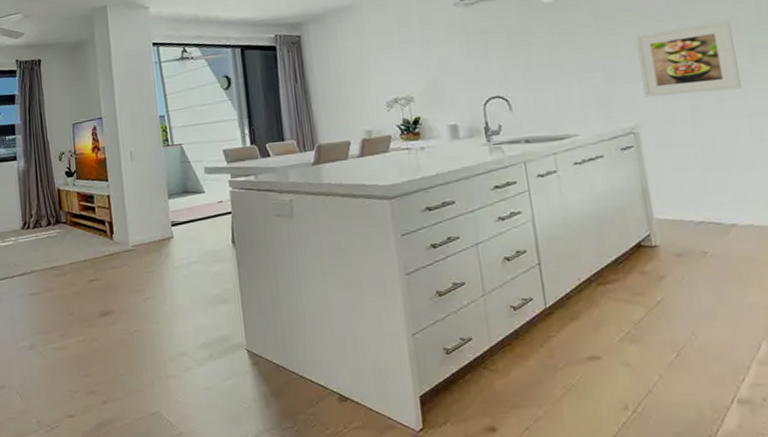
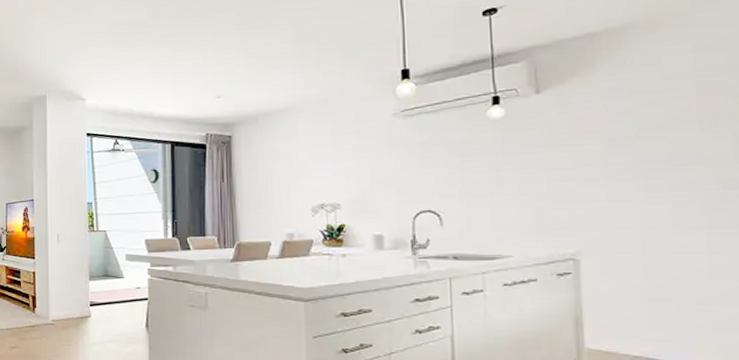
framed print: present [634,20,742,97] -> none [588,150,705,225]

